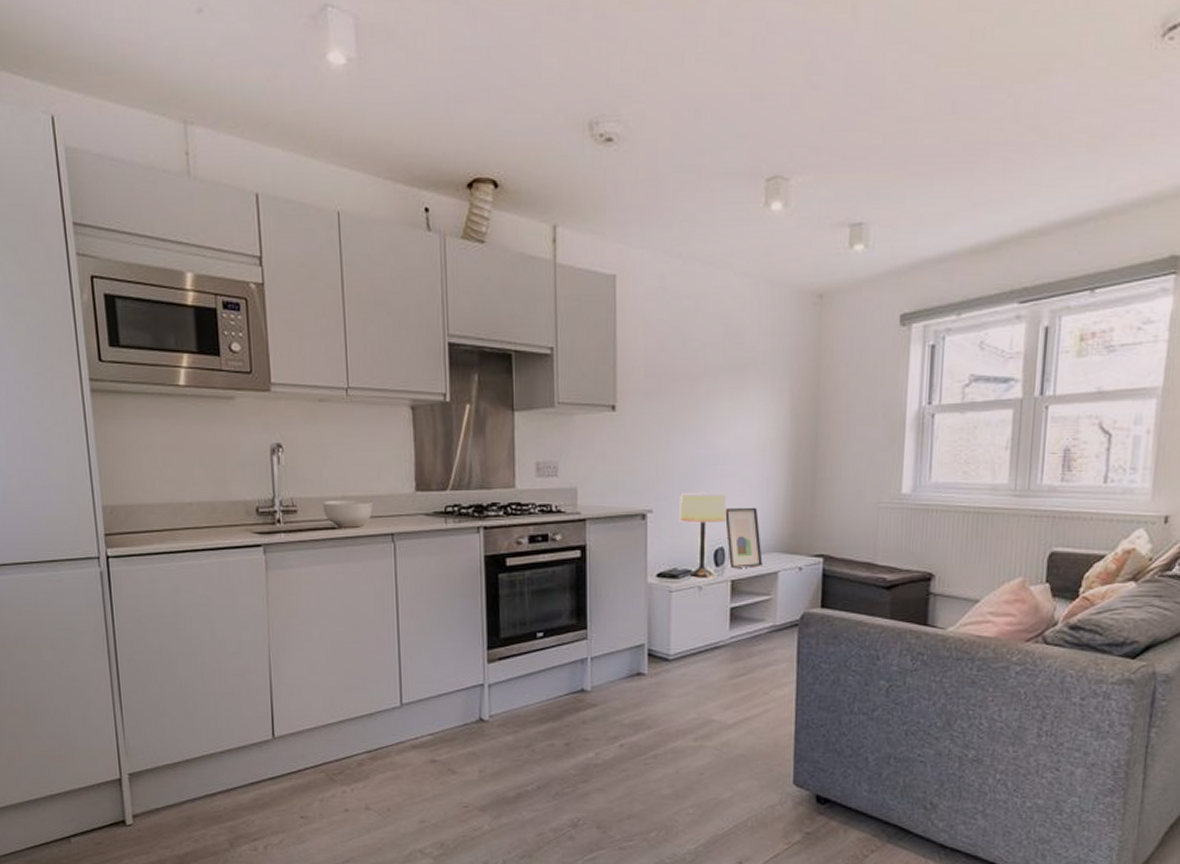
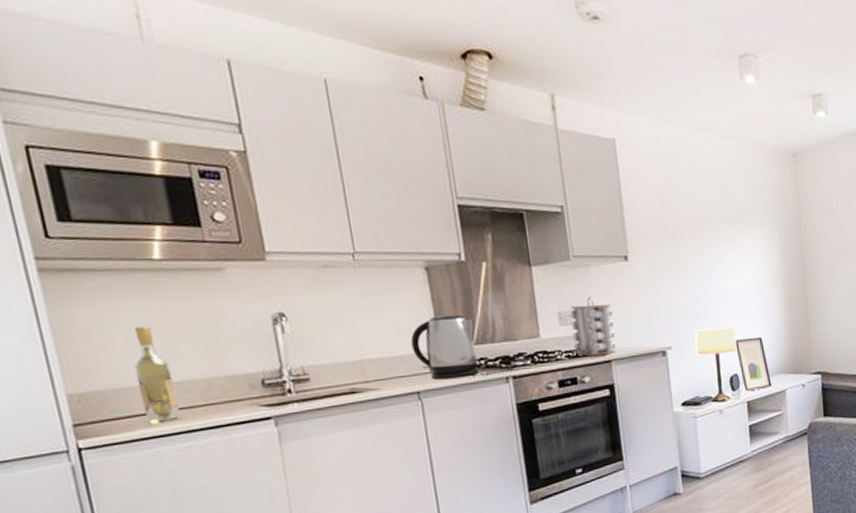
bottle: none [155,448,189,541] -> present [133,326,182,425]
bowl: present [322,500,373,528] -> none [338,361,395,392]
kettle: none [391,456,451,523] -> present [411,313,479,380]
spice rack: none [548,447,593,513] -> present [570,296,617,357]

